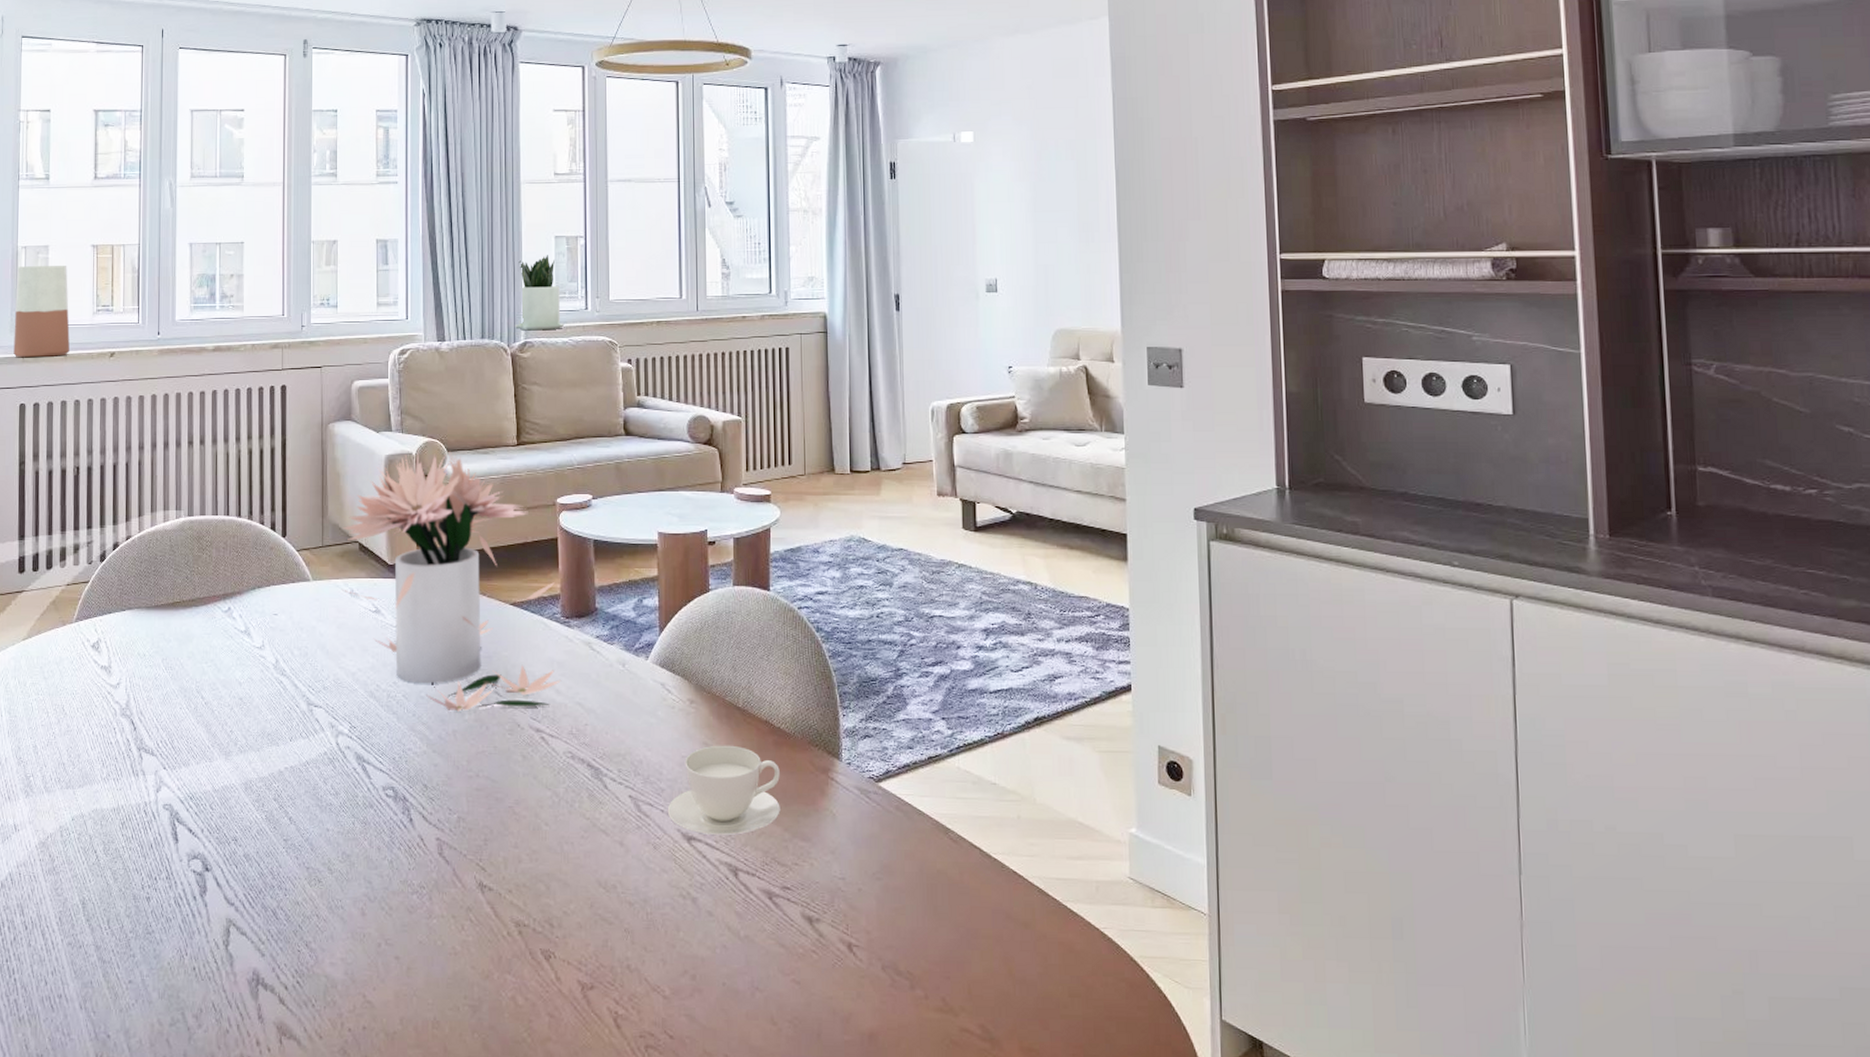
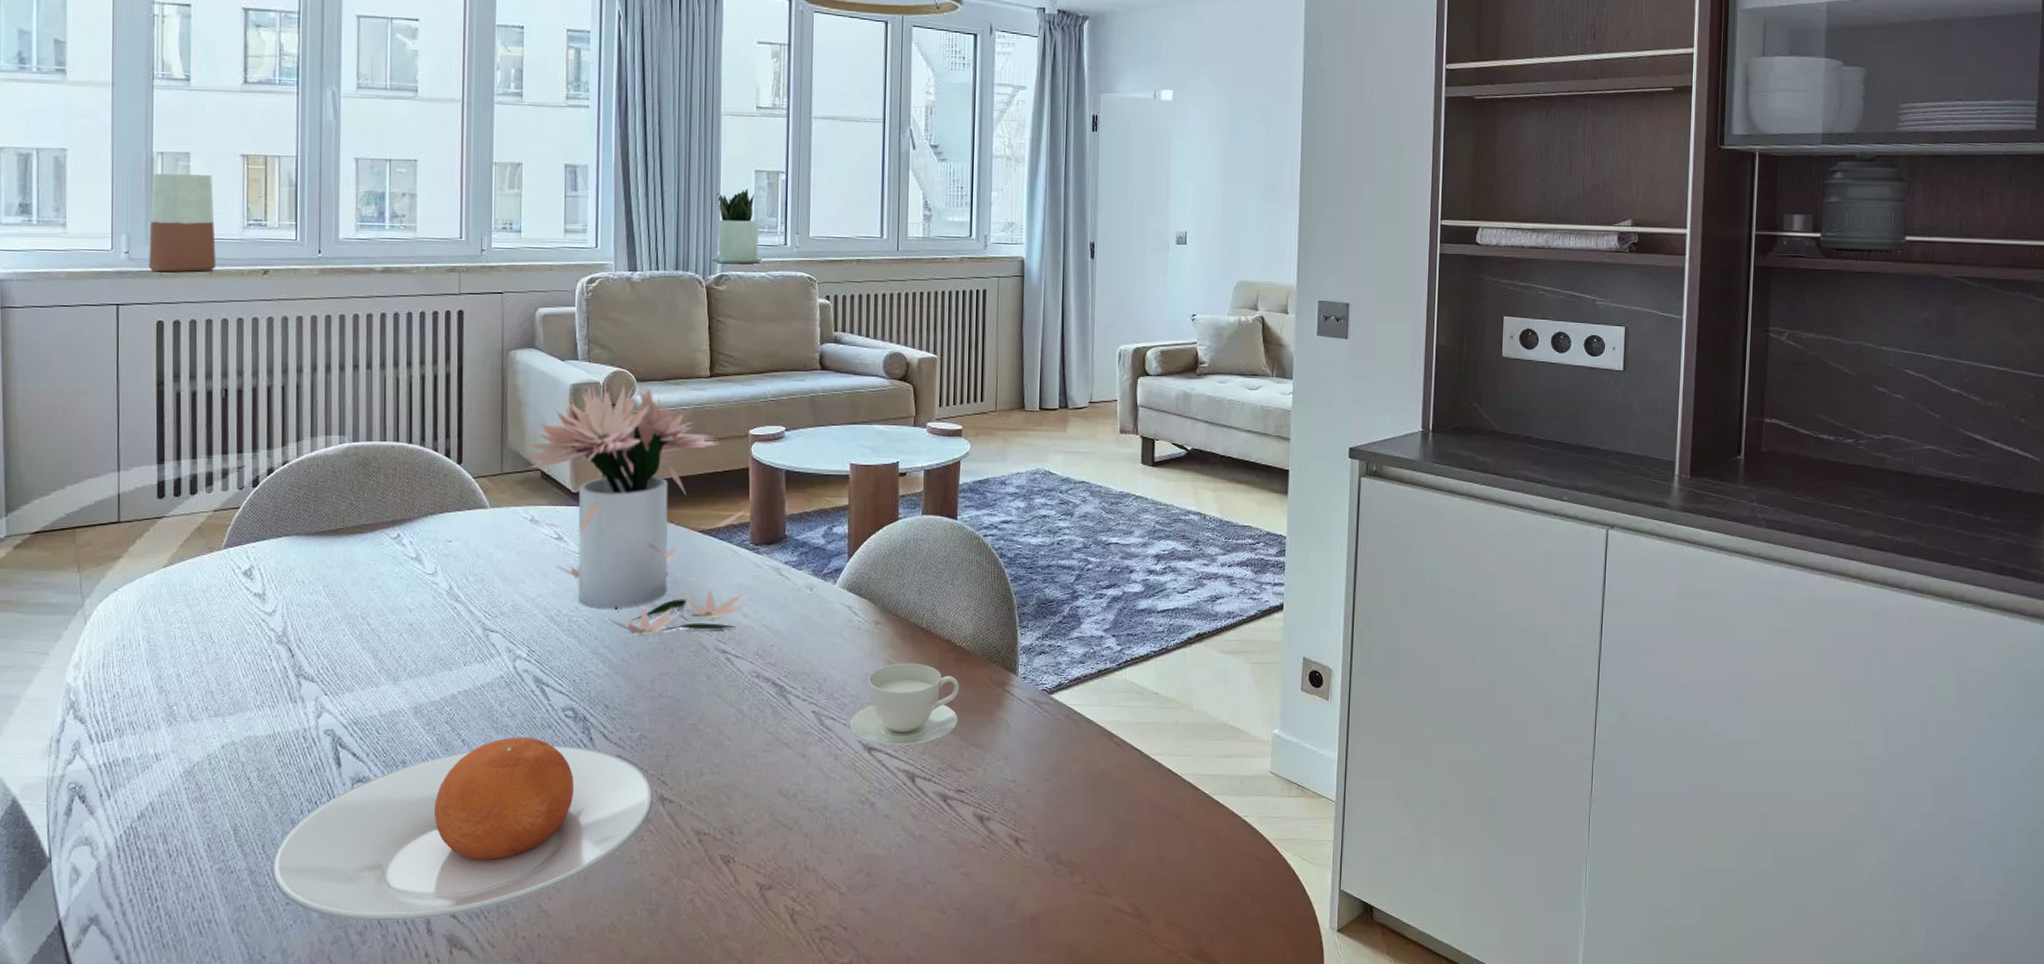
plate: none [115,816,472,1006] -> present [271,737,652,922]
jar: none [1740,155,1859,267] -> present [1819,154,1910,252]

